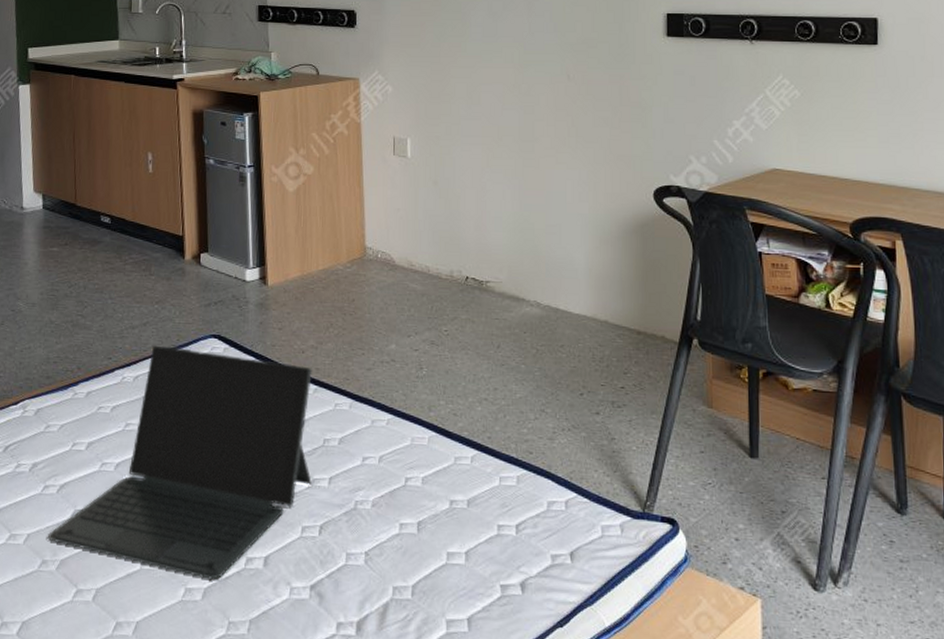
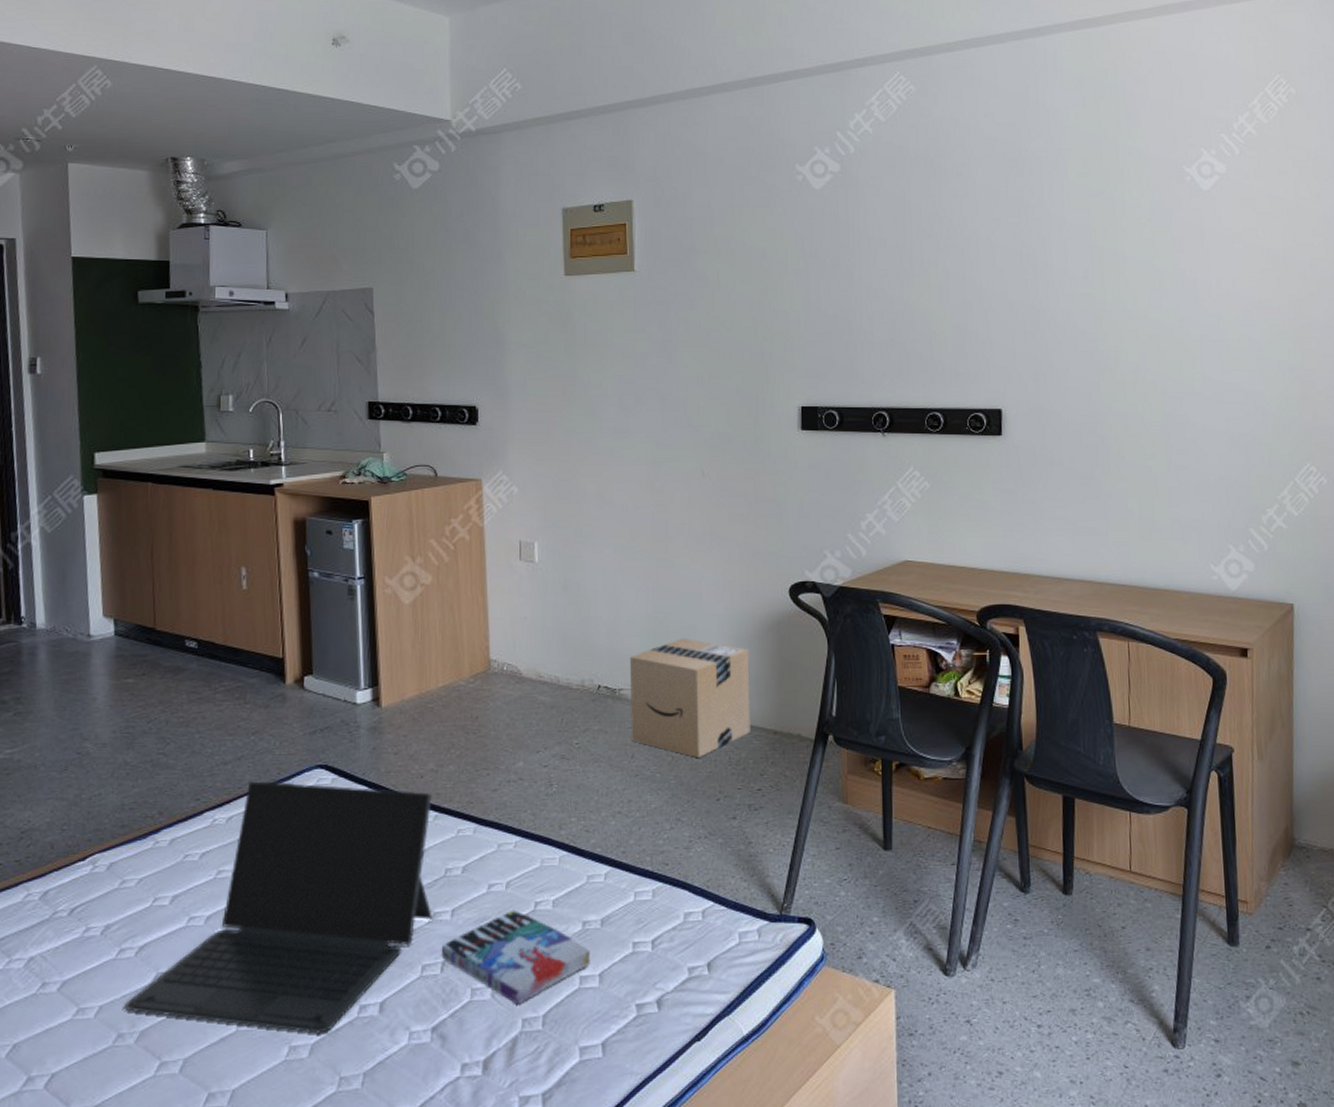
book: none [319,483,457,573] -> present [441,909,590,1005]
cardboard box: none [496,235,614,352] -> present [629,638,751,757]

